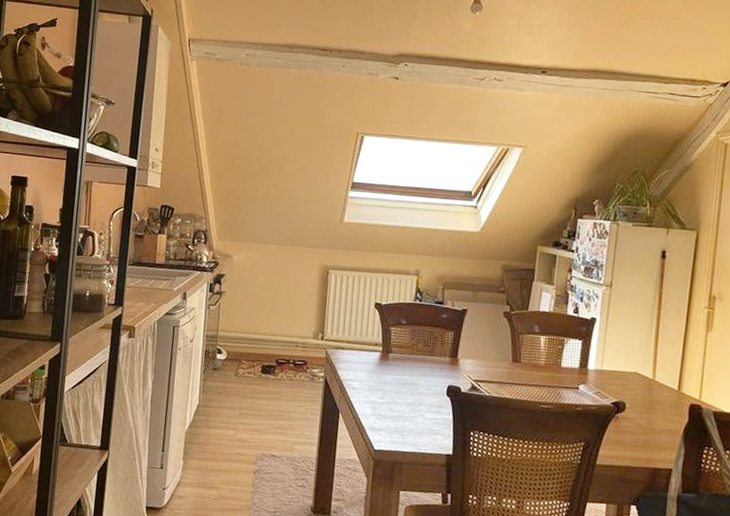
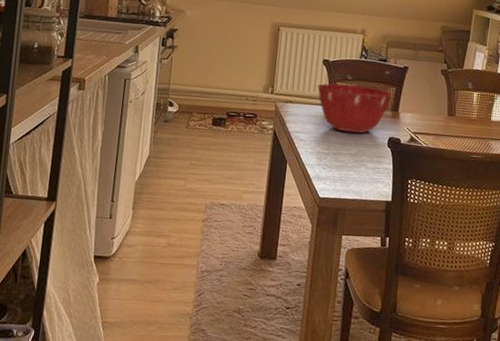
mixing bowl: none [369,328,451,382] -> present [317,83,393,134]

